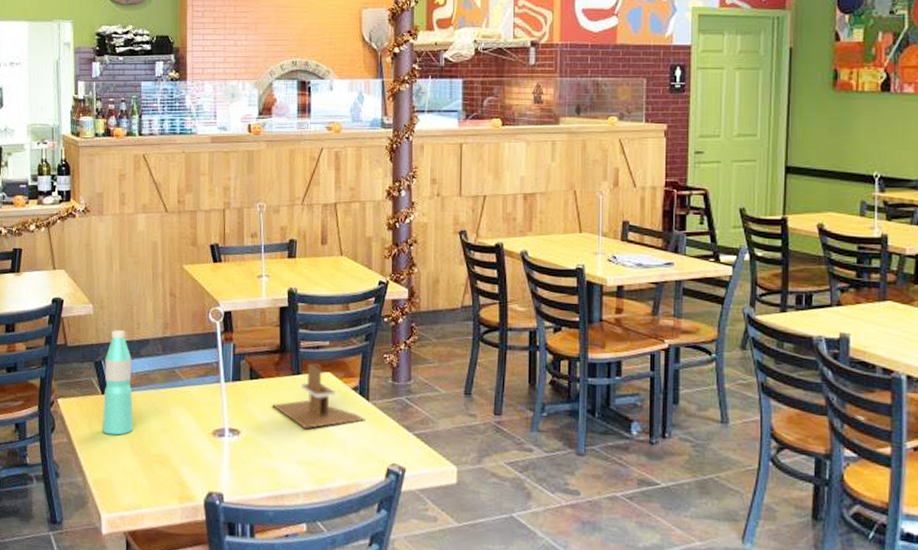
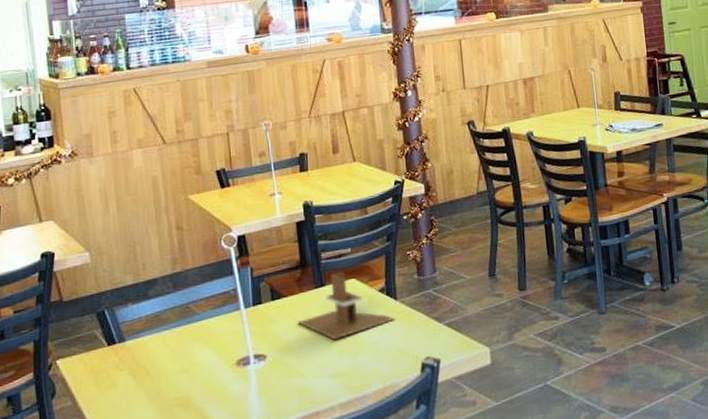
water bottle: present [102,330,134,435] -> none [108,274,148,388]

